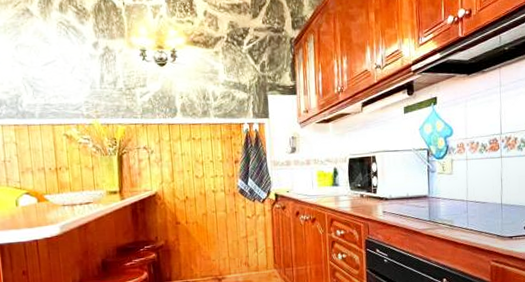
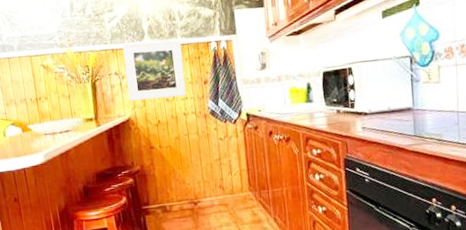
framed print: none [154,119,217,176] -> present [122,39,187,101]

